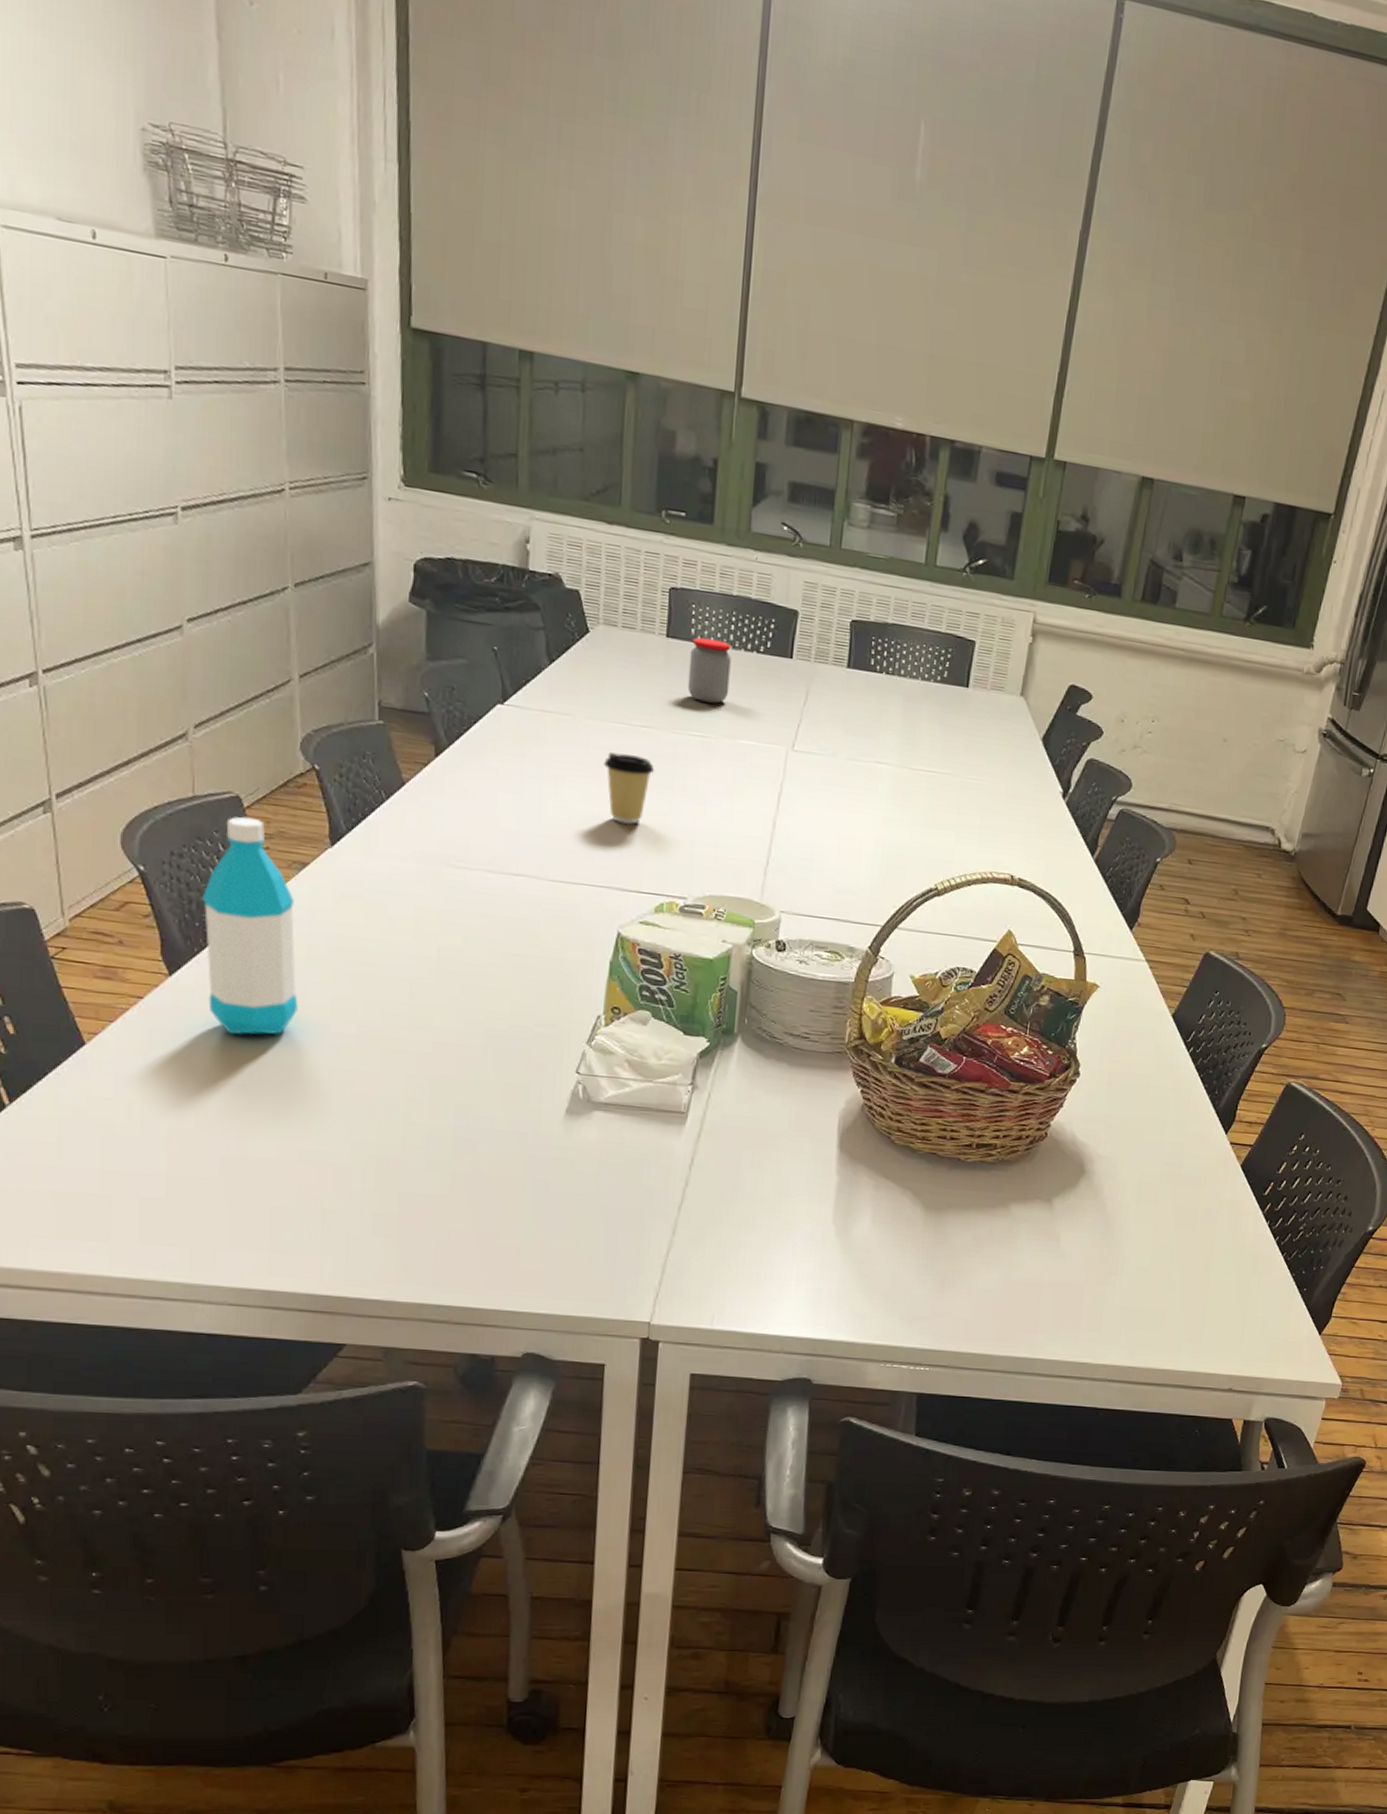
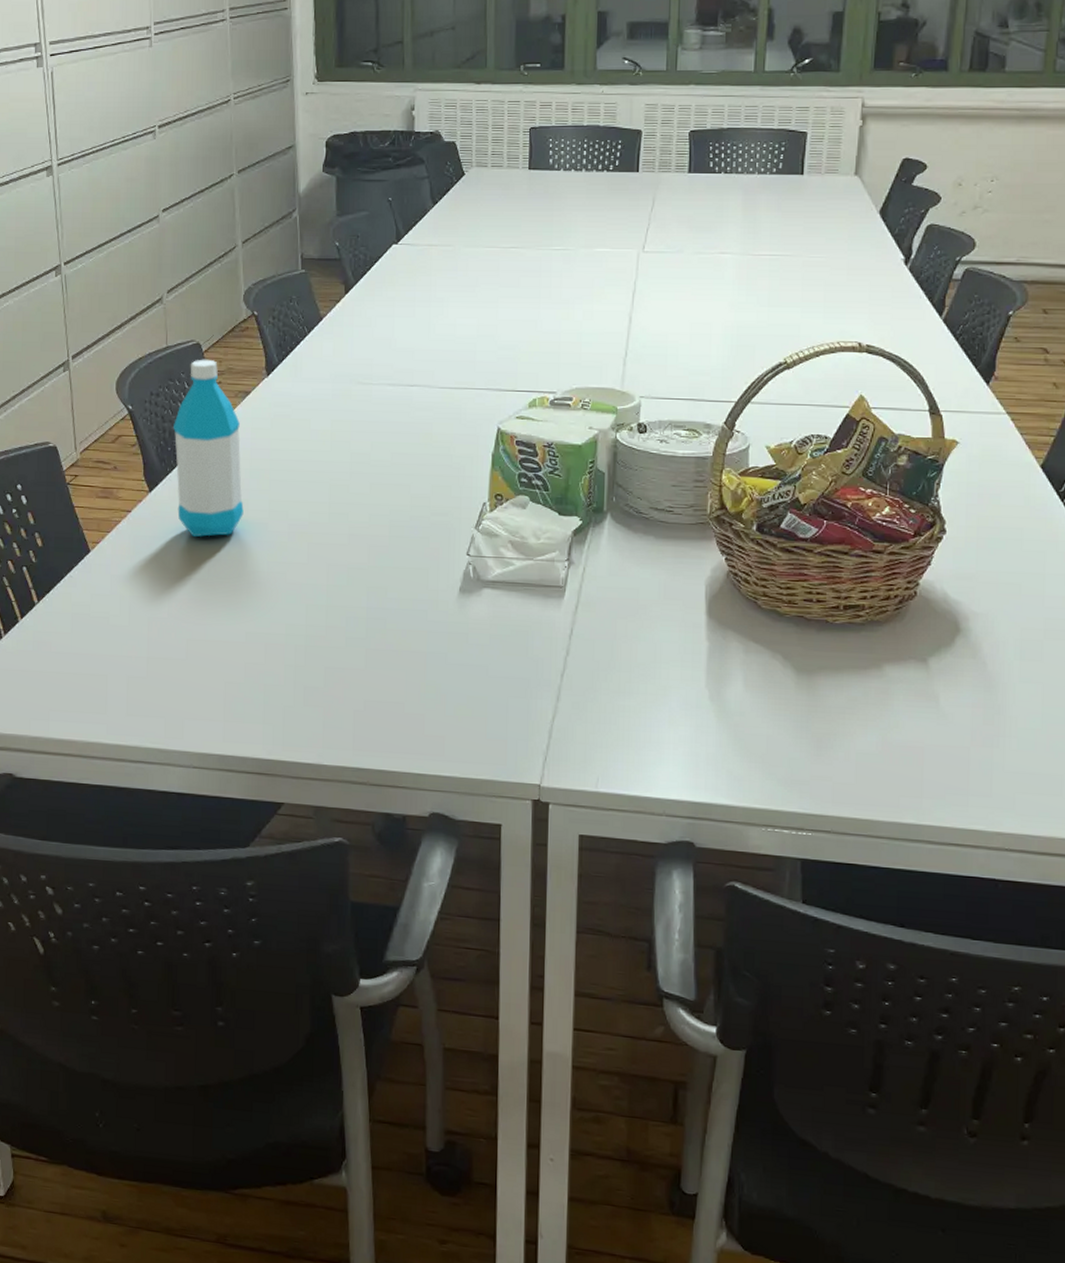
coffee cup: present [604,752,655,825] -> none [481,273,524,334]
jar: present [687,637,731,704] -> none [548,165,585,220]

